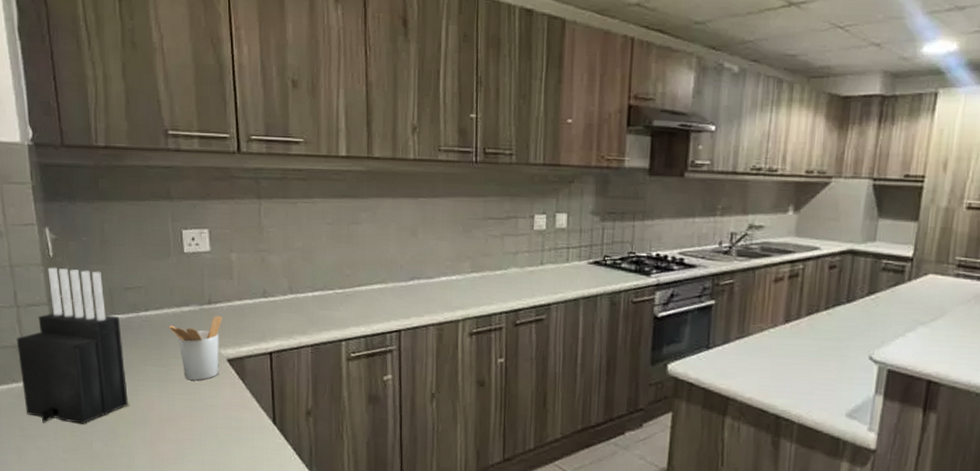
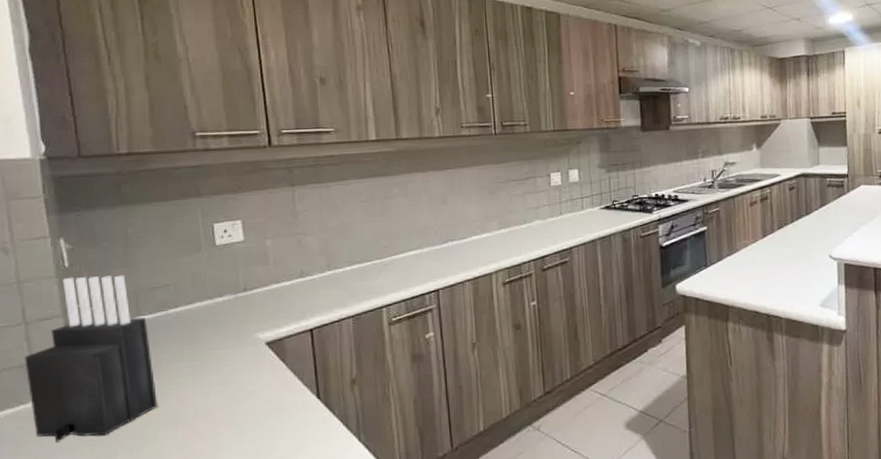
utensil holder: present [168,316,222,381] -> none [201,302,259,370]

